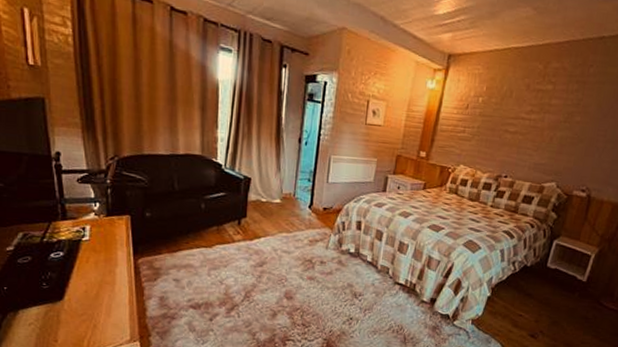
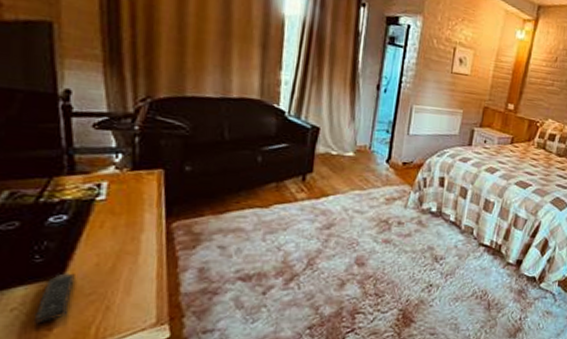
remote control: none [44,297,71,336] -> present [33,273,75,324]

